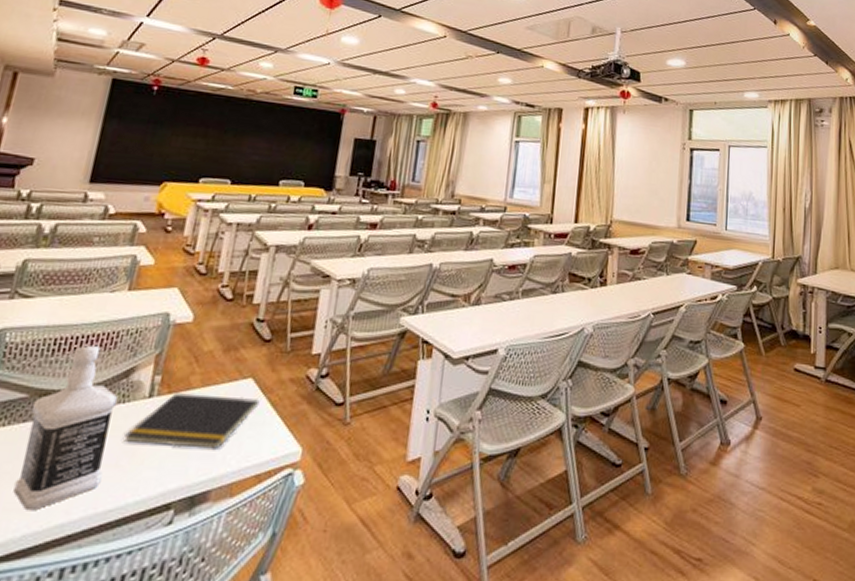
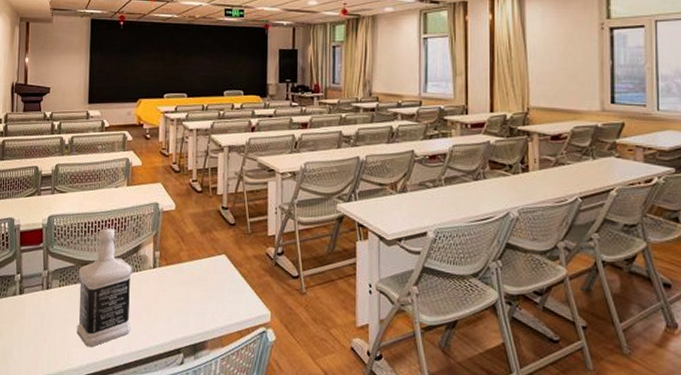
notepad: present [124,393,260,449] -> none [141,265,233,310]

